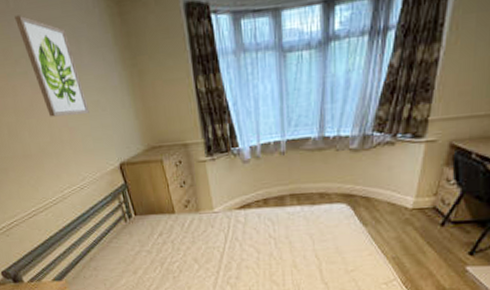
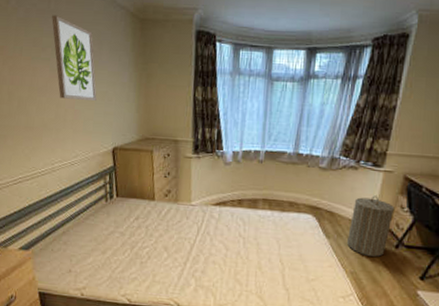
laundry hamper: none [387,171,440,238] -> present [347,195,395,257]

